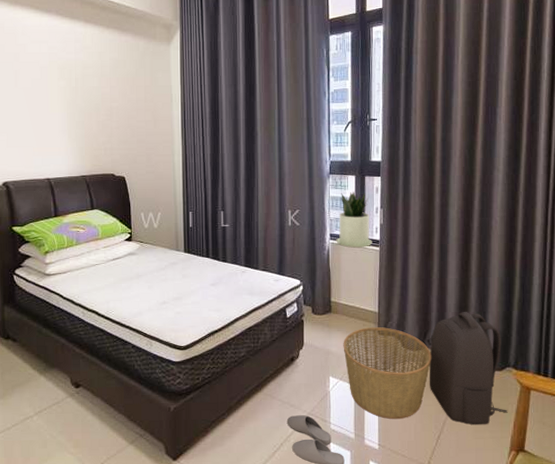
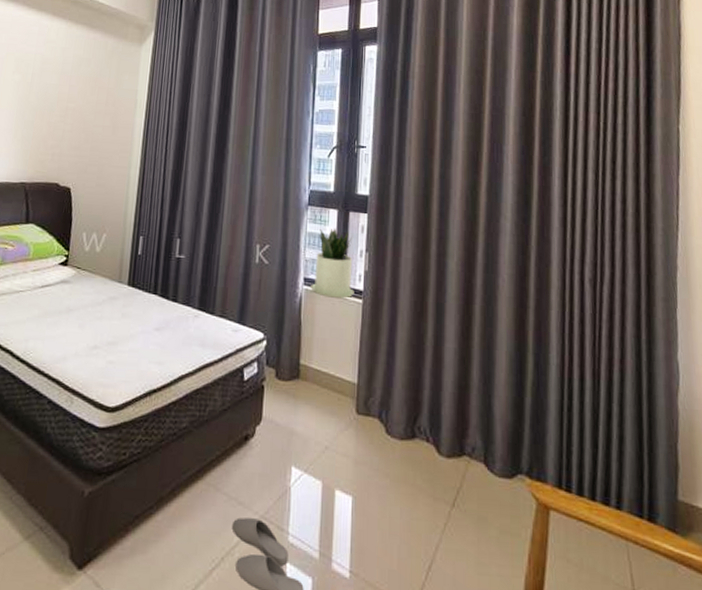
basket: present [343,327,432,419] -> none [311,403,422,536]
backpack: present [429,312,508,425] -> none [418,393,520,555]

